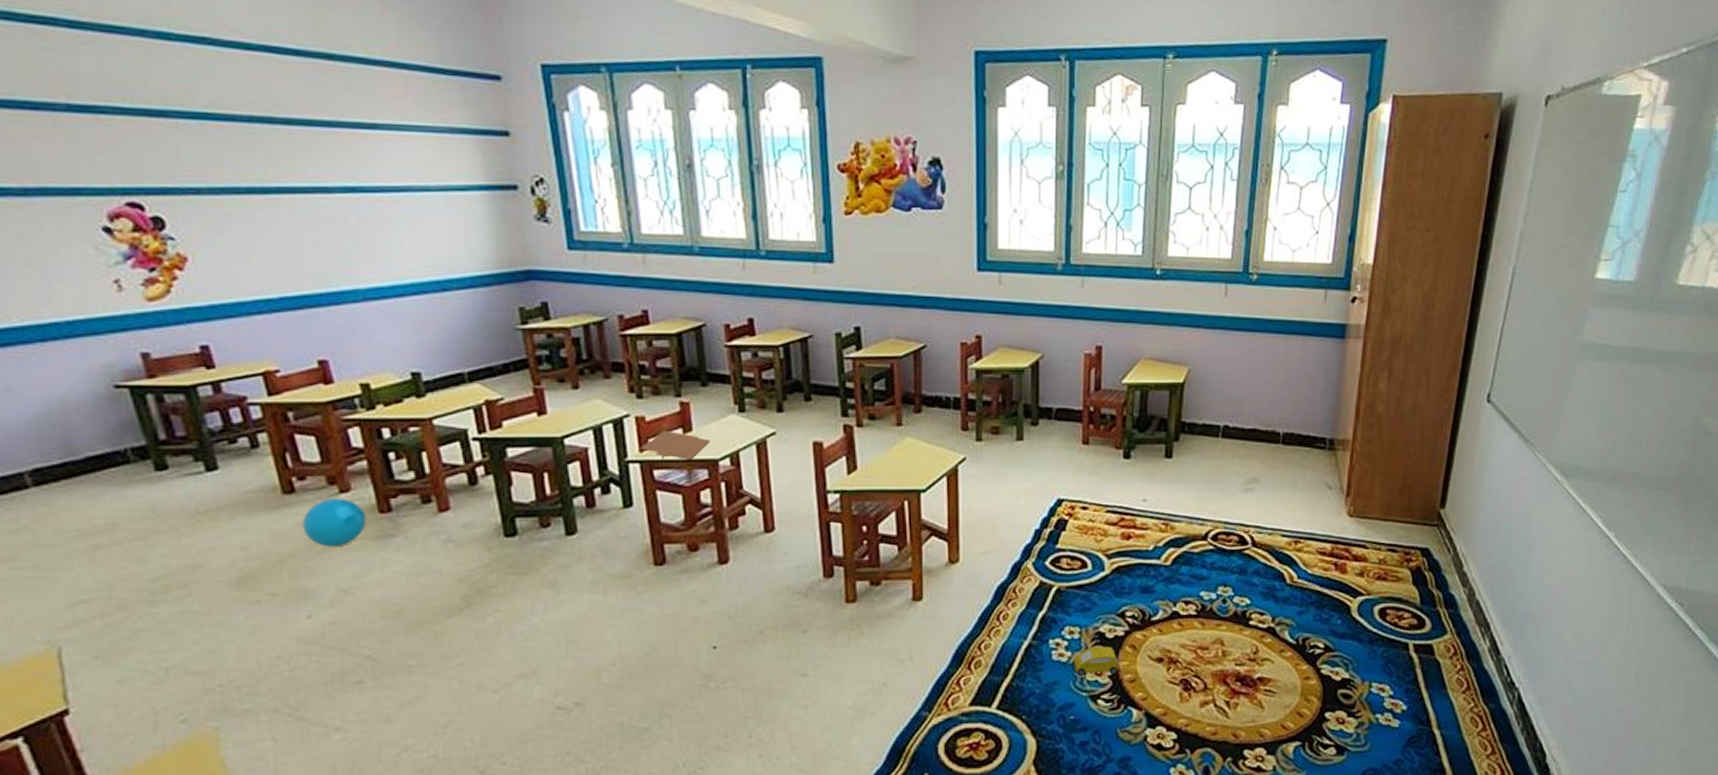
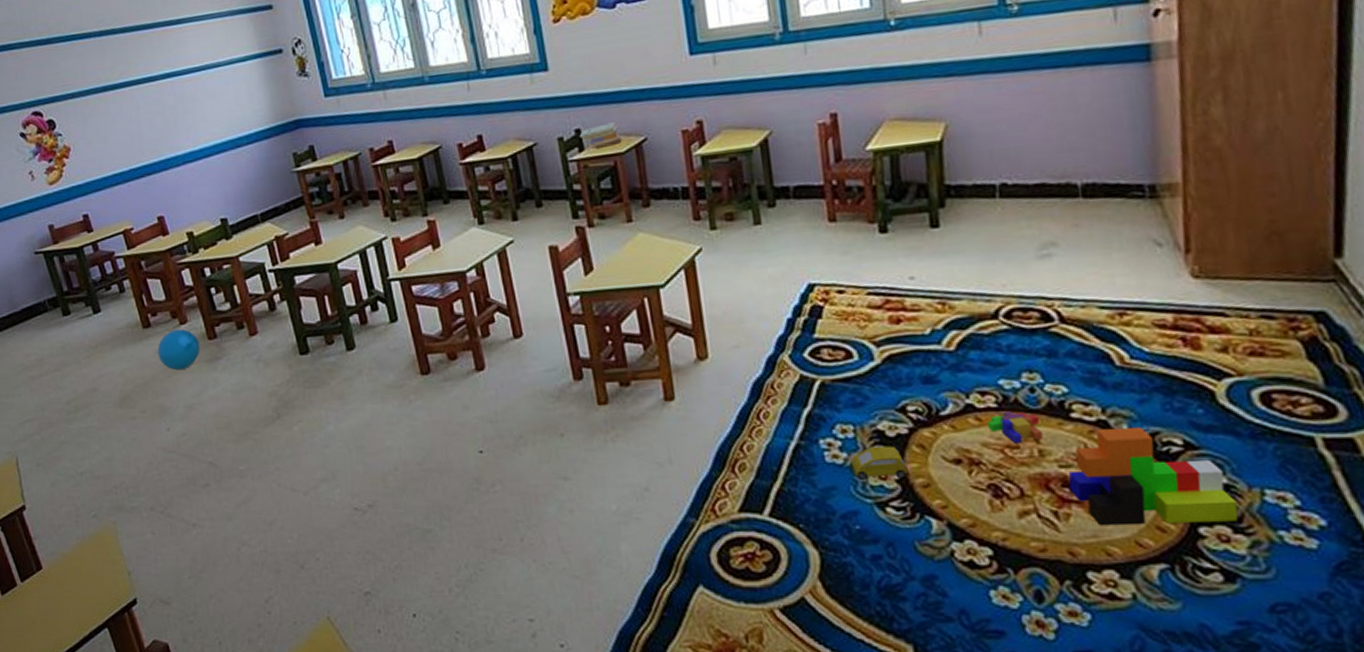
papers: present [640,431,710,460] -> none [398,248,457,276]
books: none [858,324,900,350] -> present [579,121,621,150]
toy blocks: none [1187,618,1227,645] -> present [987,411,1043,443]
toy blocks: none [1240,633,1353,713] -> present [1068,426,1239,526]

